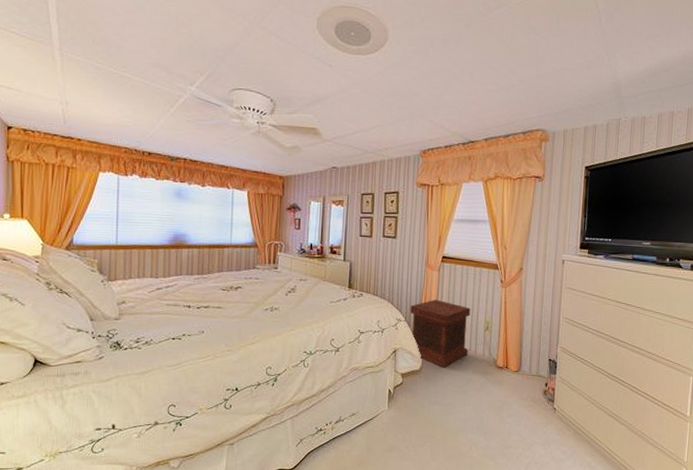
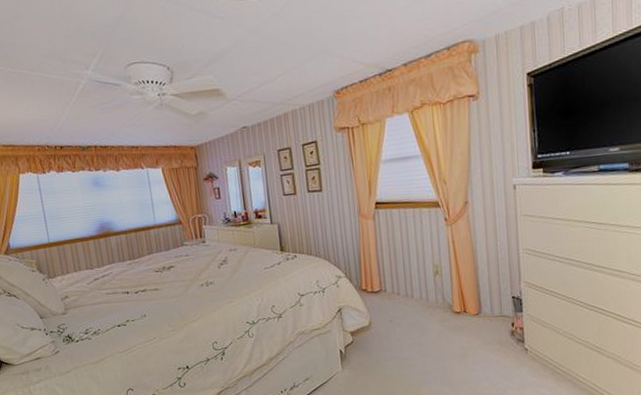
side table: present [410,299,471,368] -> none [349,249,420,321]

